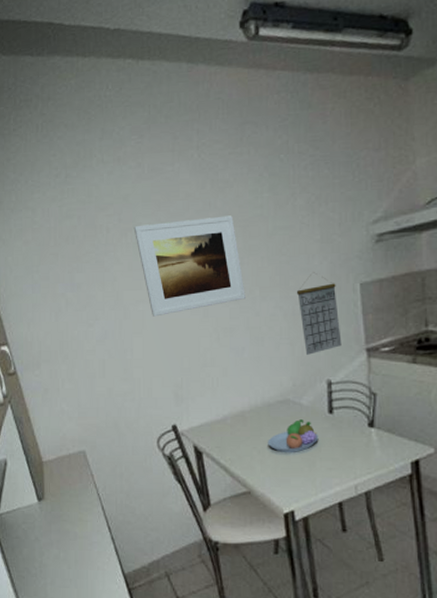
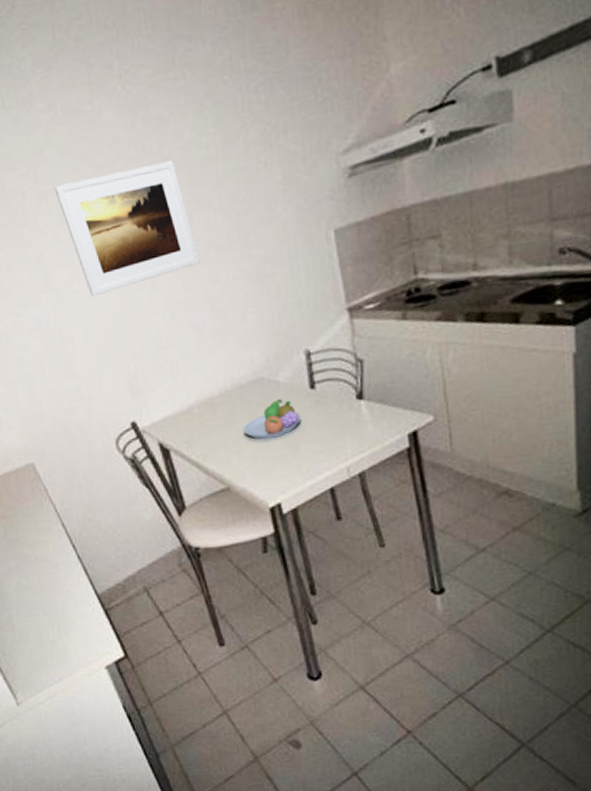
calendar: present [296,272,342,355] -> none [259,222,319,323]

